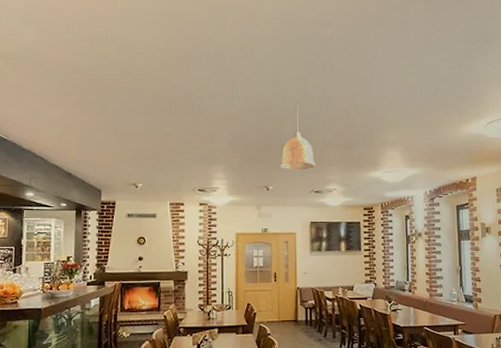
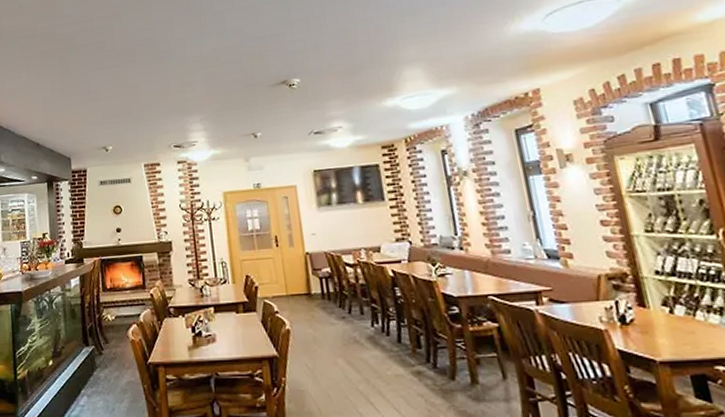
pendant lamp: present [280,102,316,170] -> none [267,29,312,111]

